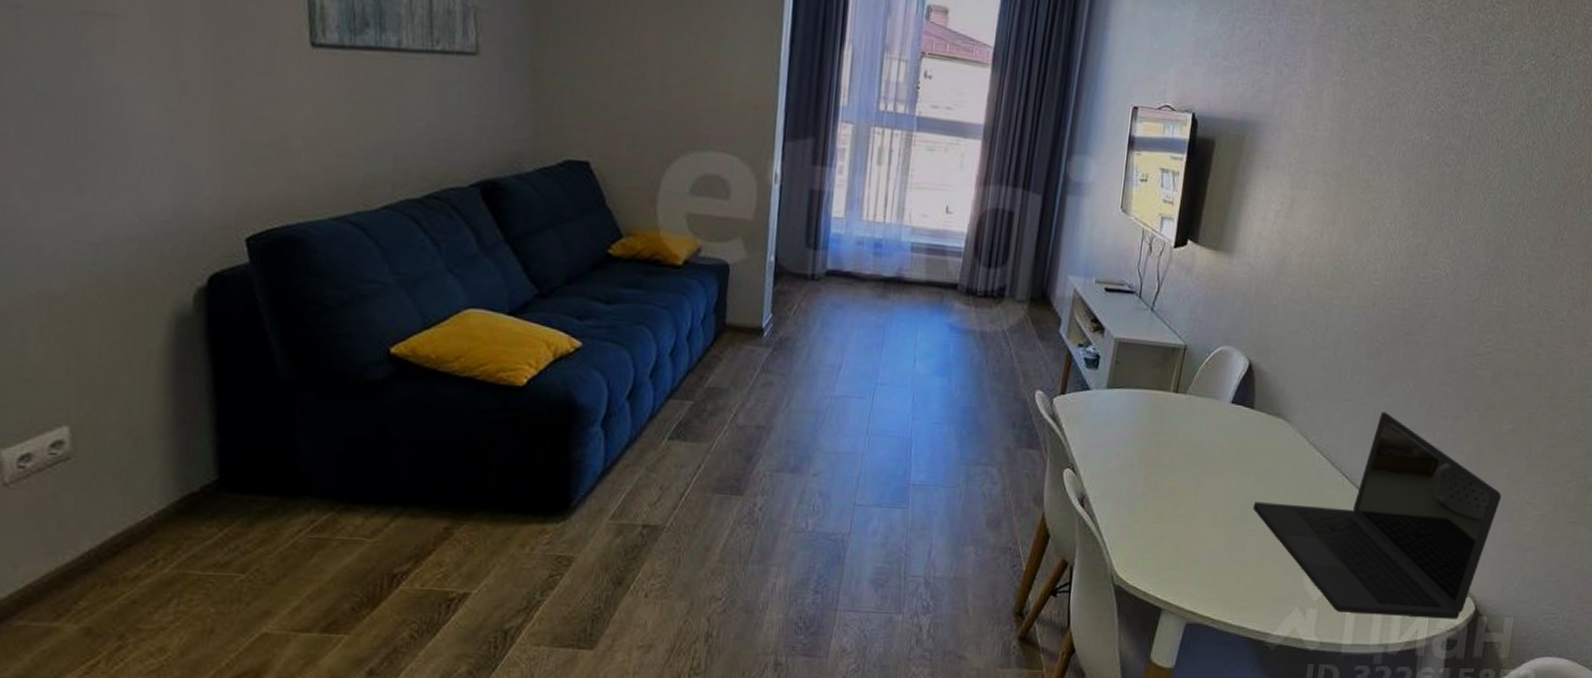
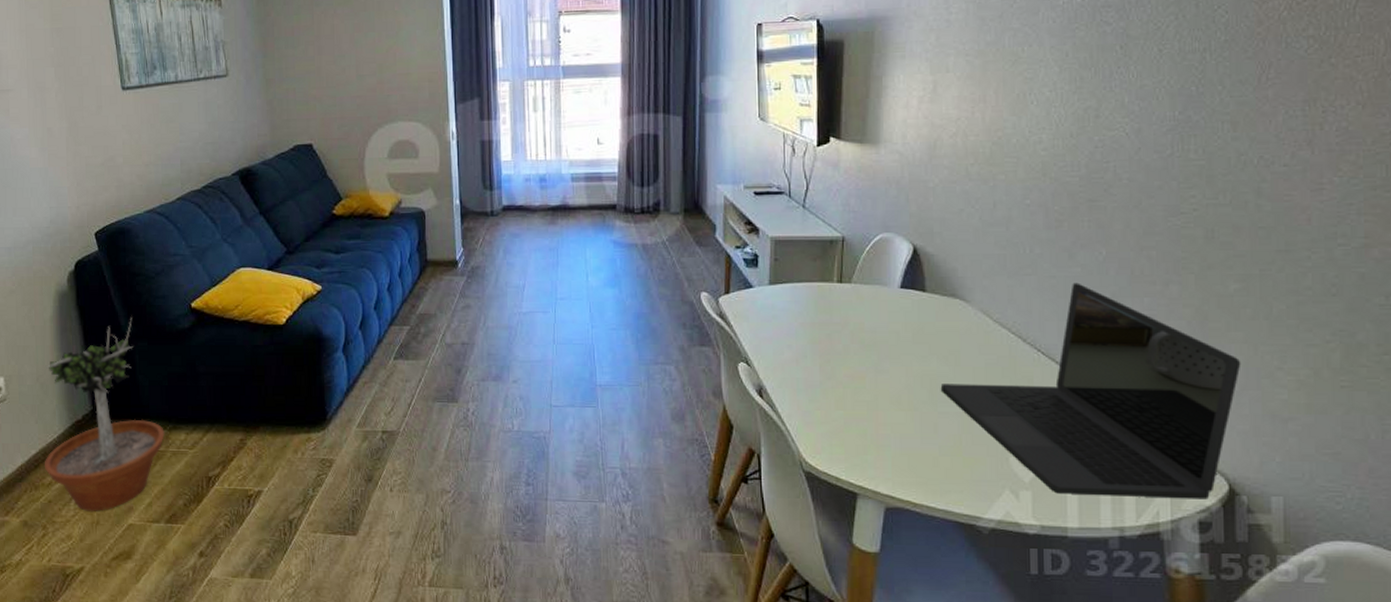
potted tree: none [128,359,331,618] -> present [44,318,165,512]

